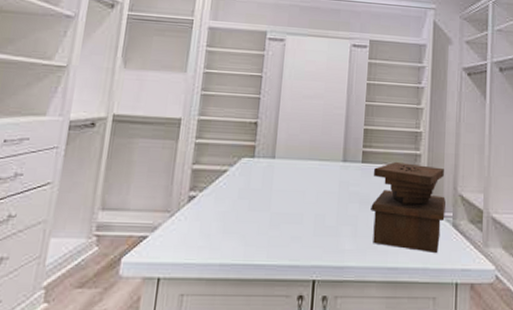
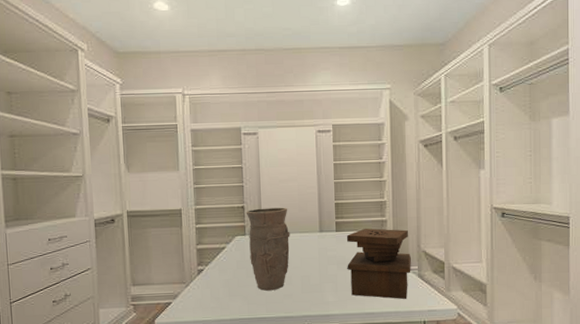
vase: none [255,126,309,230] -> present [246,207,290,291]

